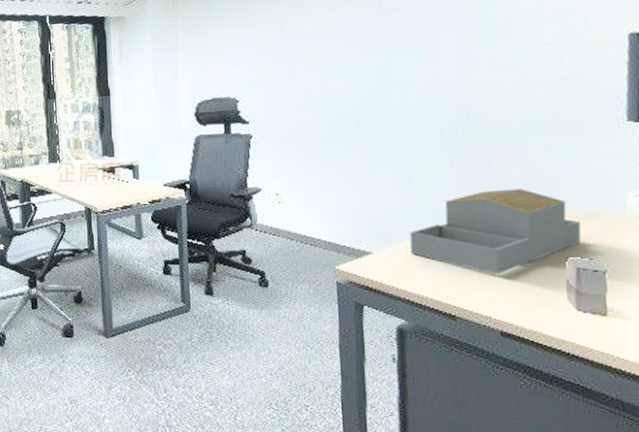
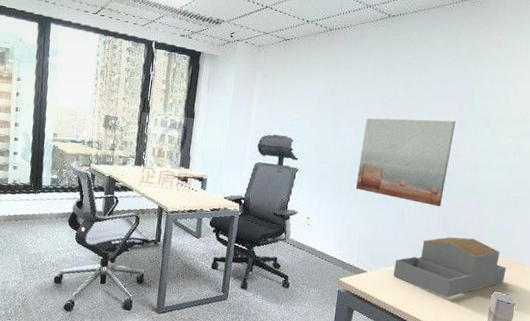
wall art: none [330,37,462,153] -> present [356,118,456,206]

